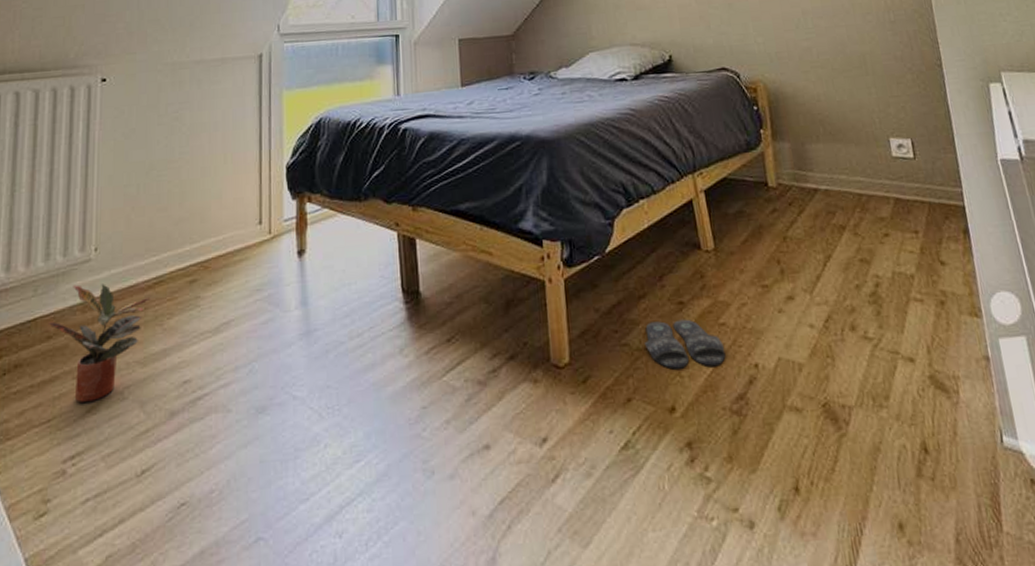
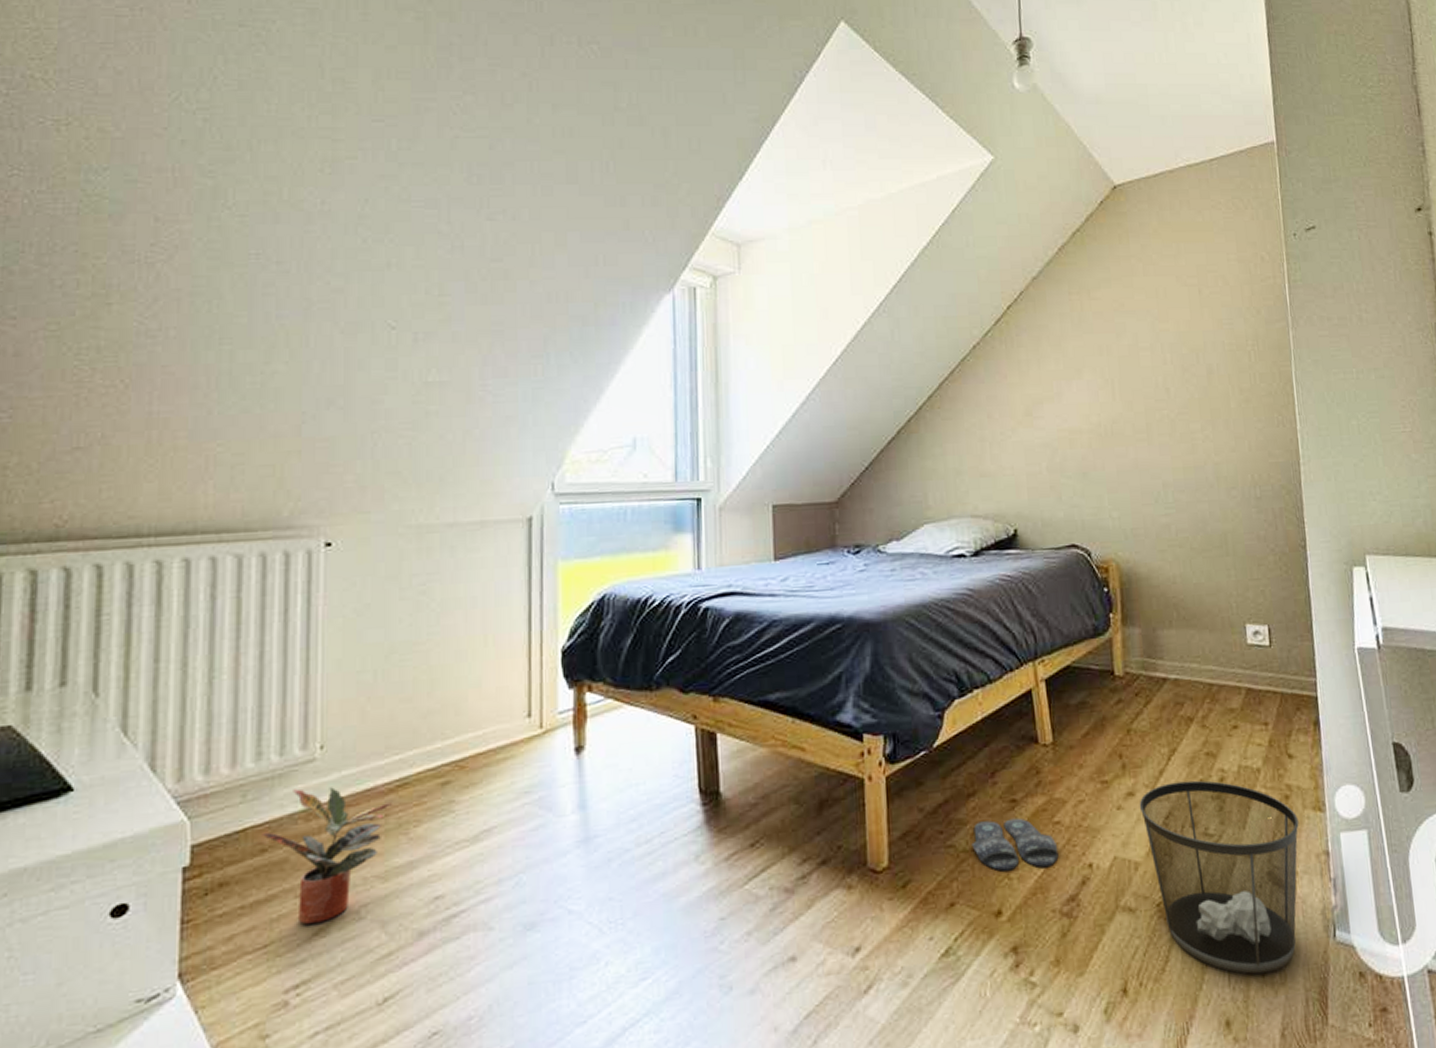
waste bin: none [799,285,963,478] -> present [1139,780,1299,975]

